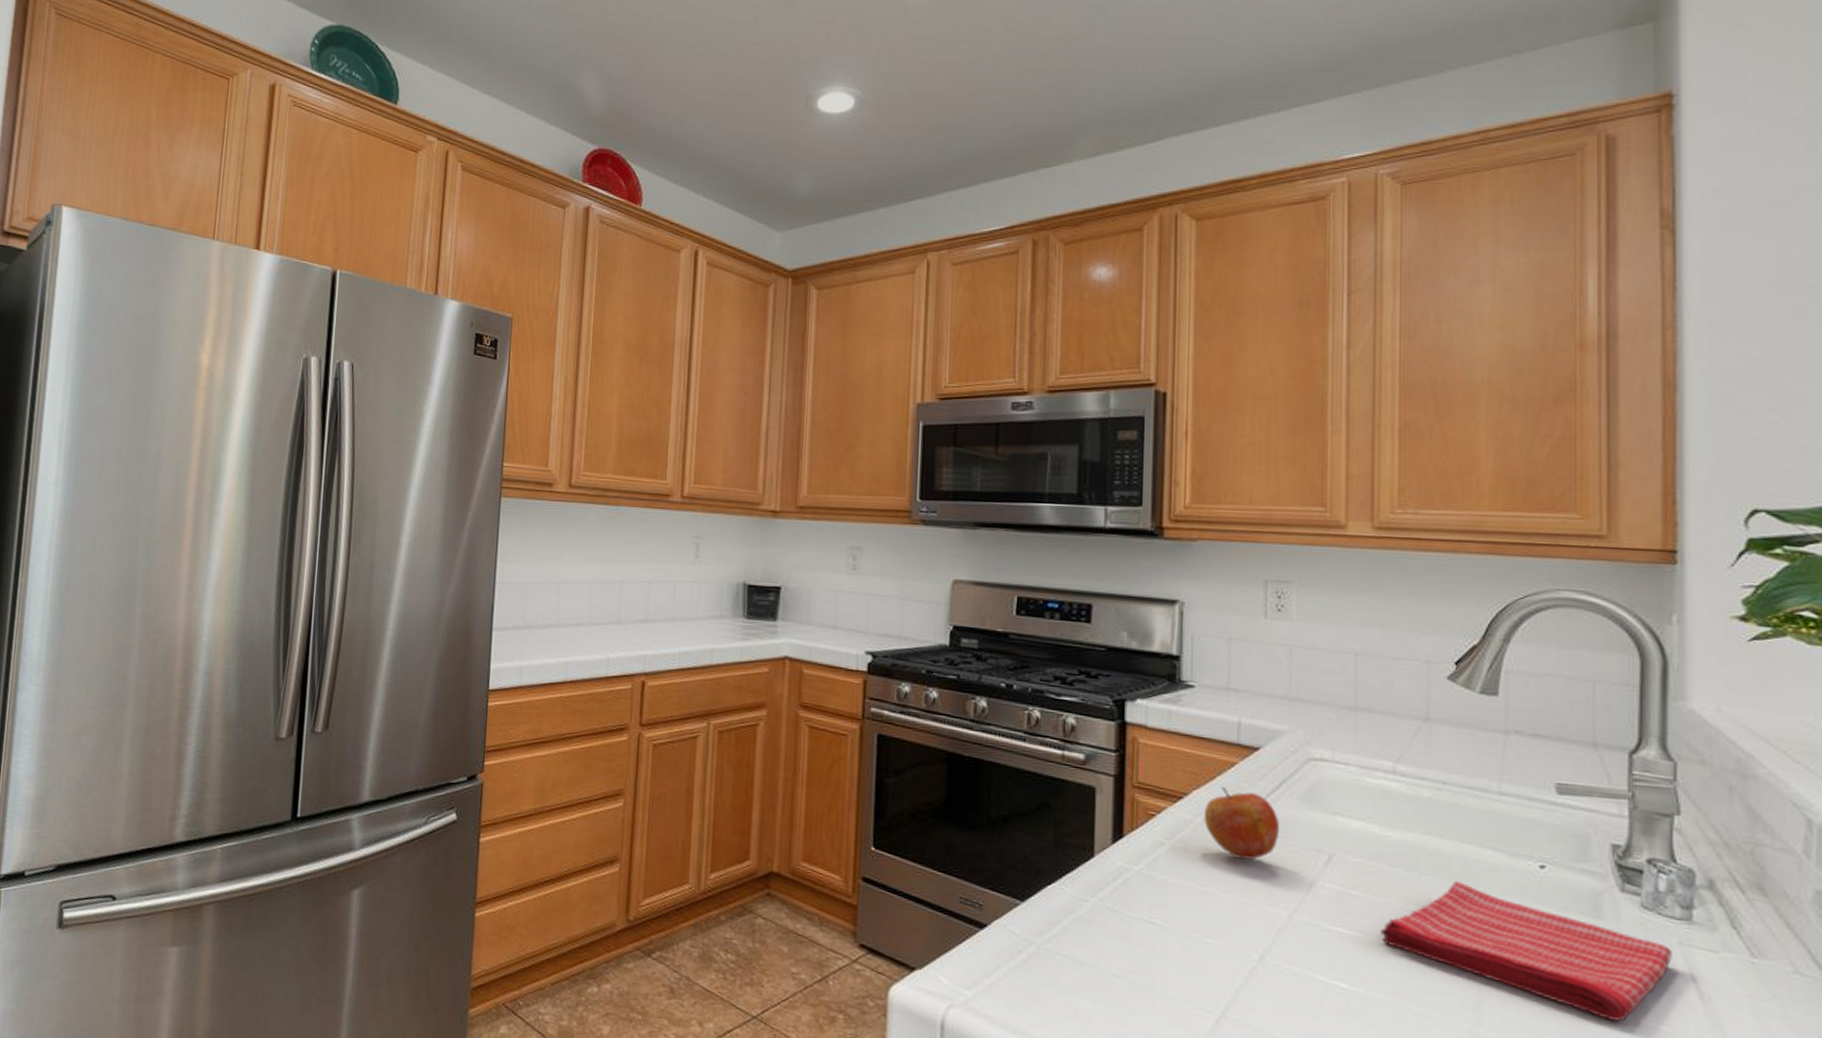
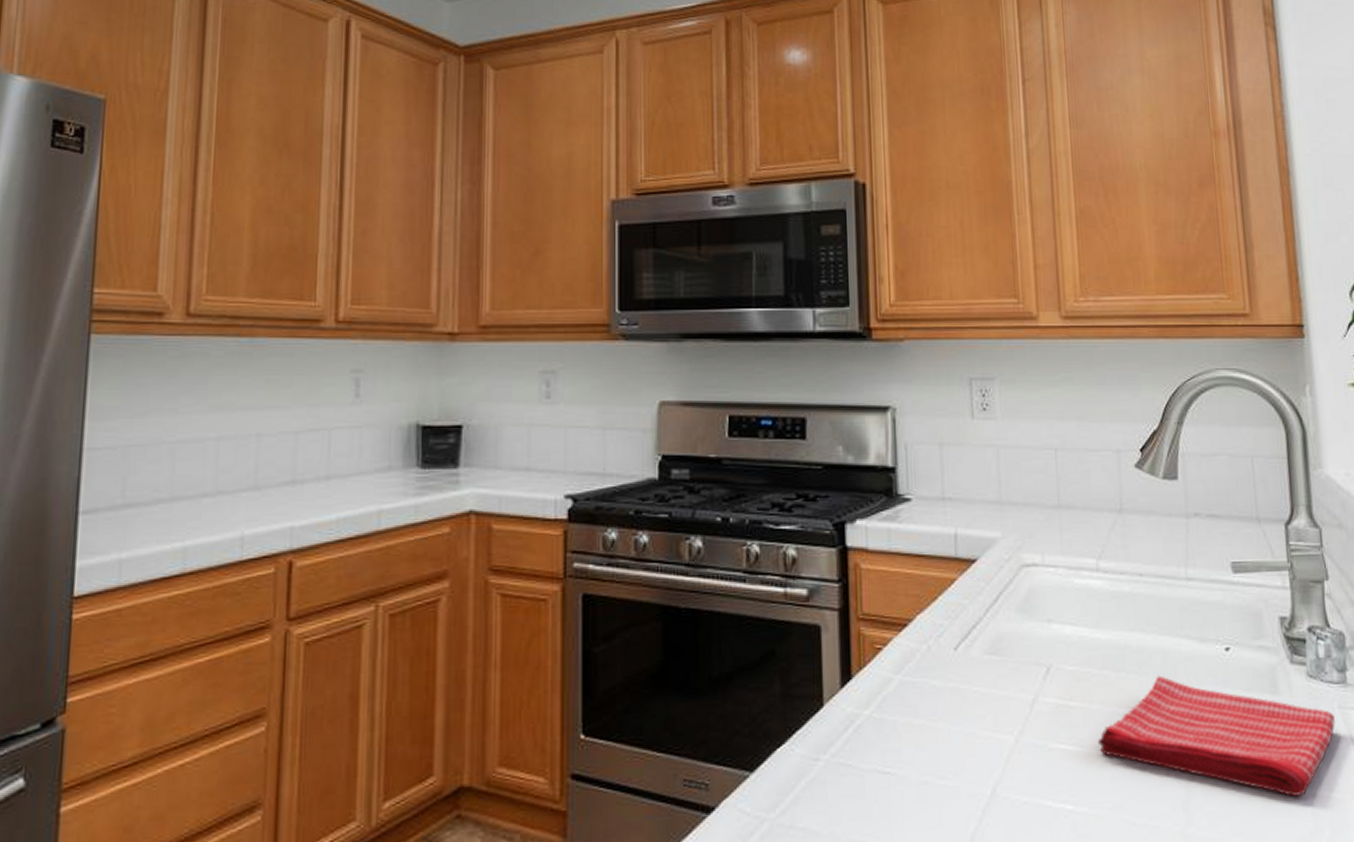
apple: present [1203,786,1280,860] -> none [928,606,1001,685]

